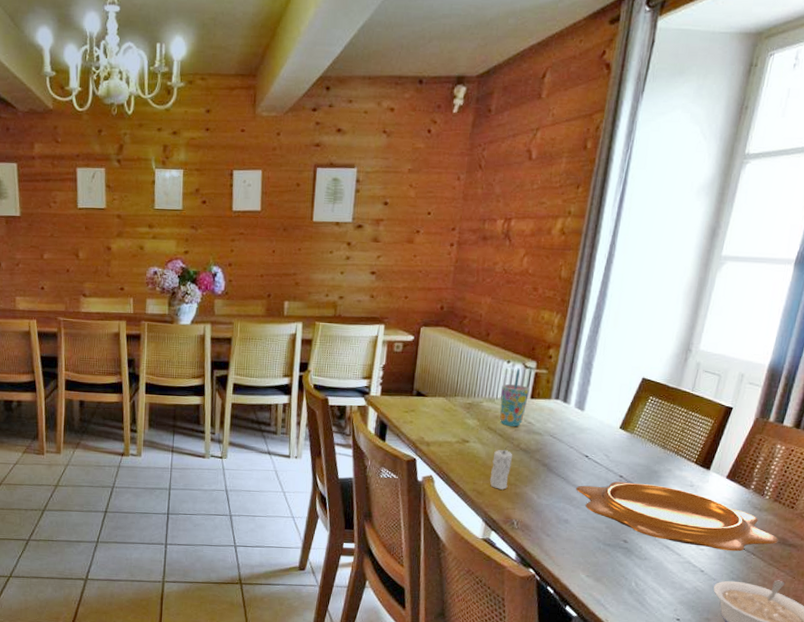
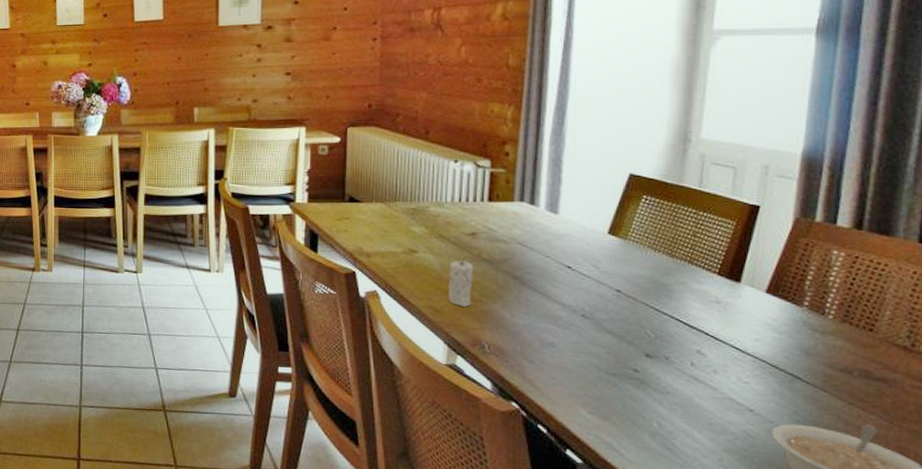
cup: present [499,368,529,426] -> none [451,168,485,234]
decorative bowl: present [576,481,778,552] -> none [560,297,857,386]

